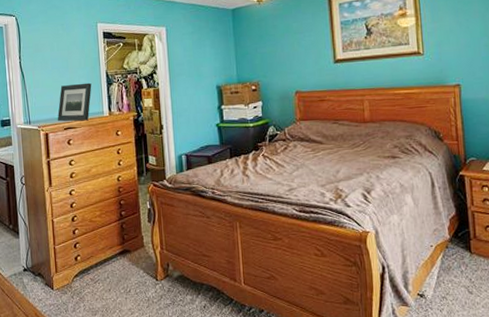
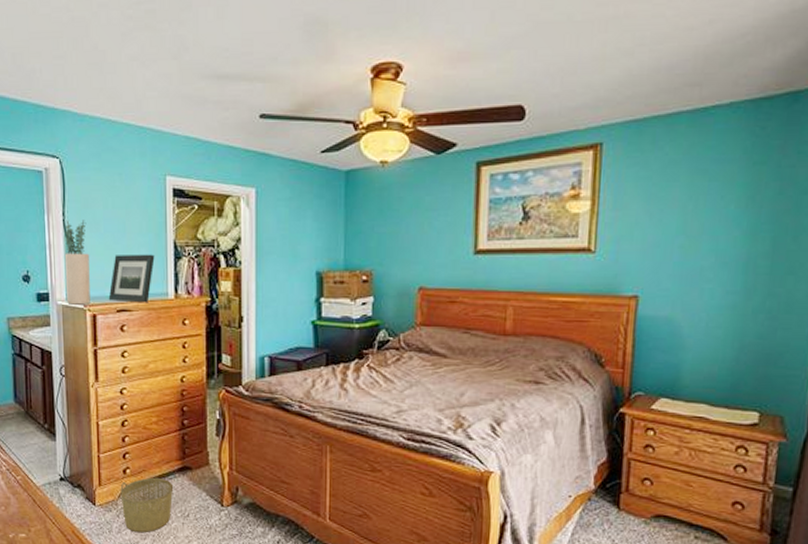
vase: none [21,61,43,127] -> present [64,220,90,305]
basket: none [73,261,117,310] -> present [120,477,174,533]

